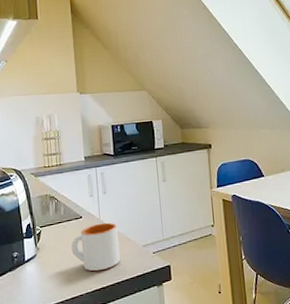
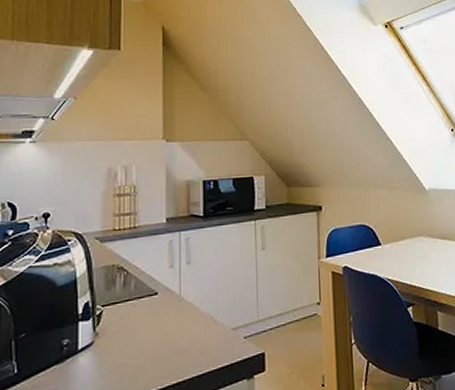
mug: present [71,222,121,272] -> none [140,299,203,362]

